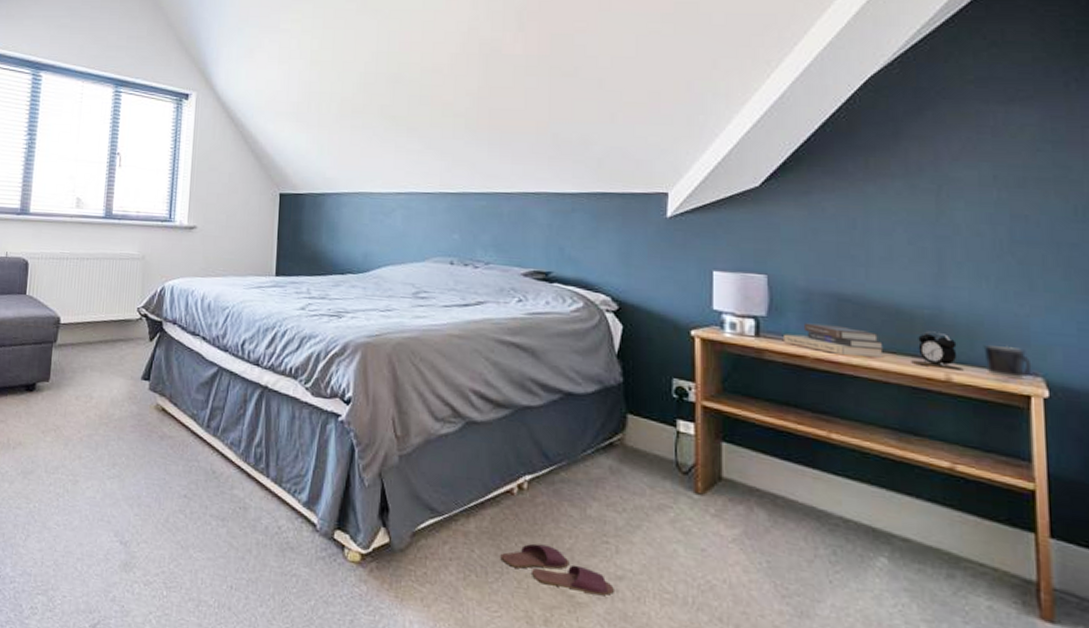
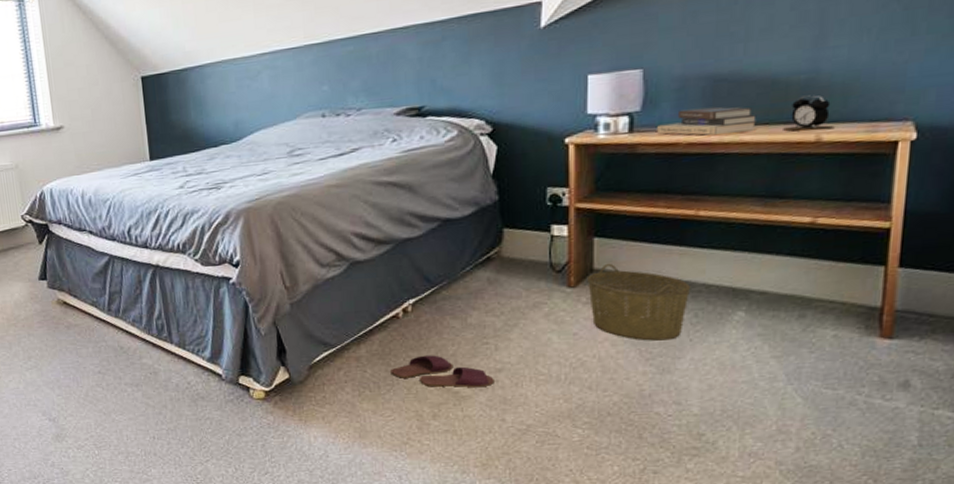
basket: none [716,473,826,577] -> present [588,263,690,341]
mug: present [983,345,1032,381] -> none [856,96,904,129]

